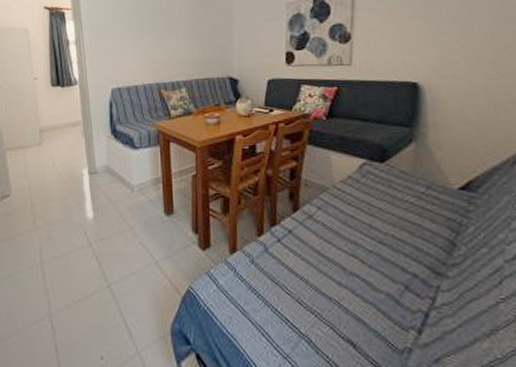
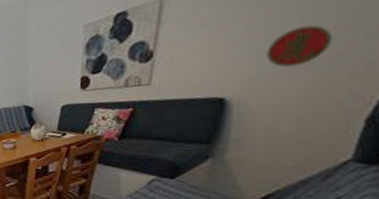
decorative plate: none [444,24,493,59] -> present [267,25,334,68]

